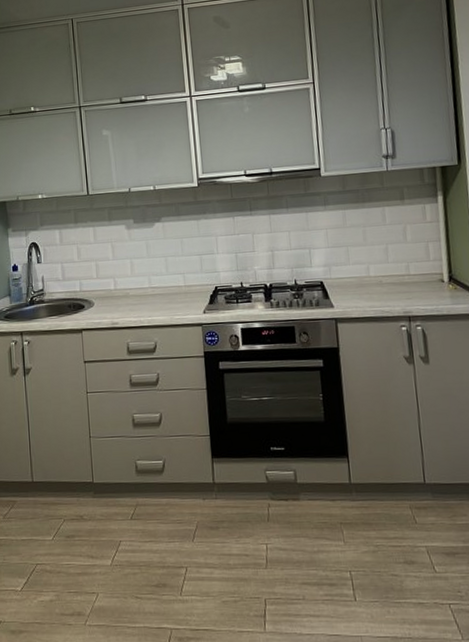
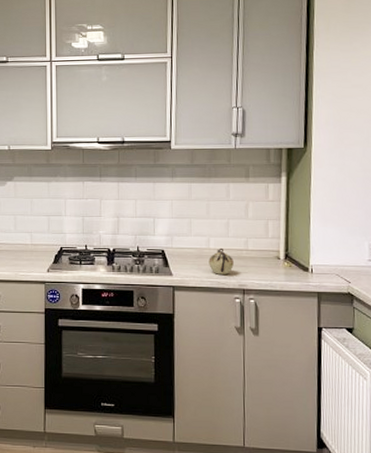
teapot: none [370,274,397,303] -> present [209,247,234,274]

